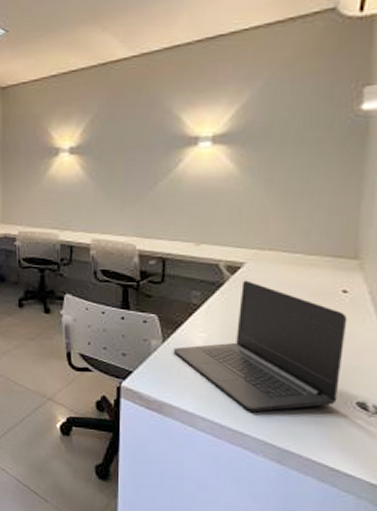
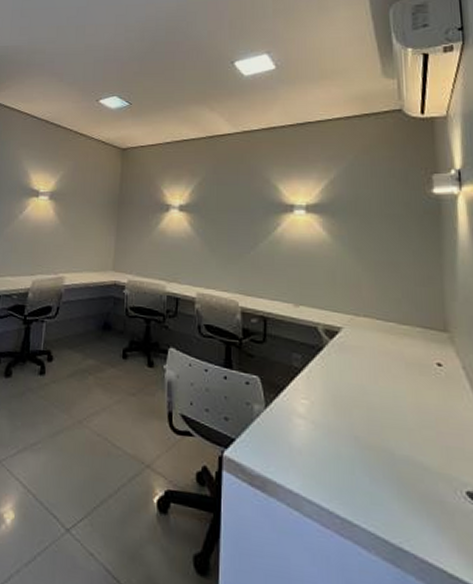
laptop: present [173,280,348,412] -> none [276,346,447,497]

